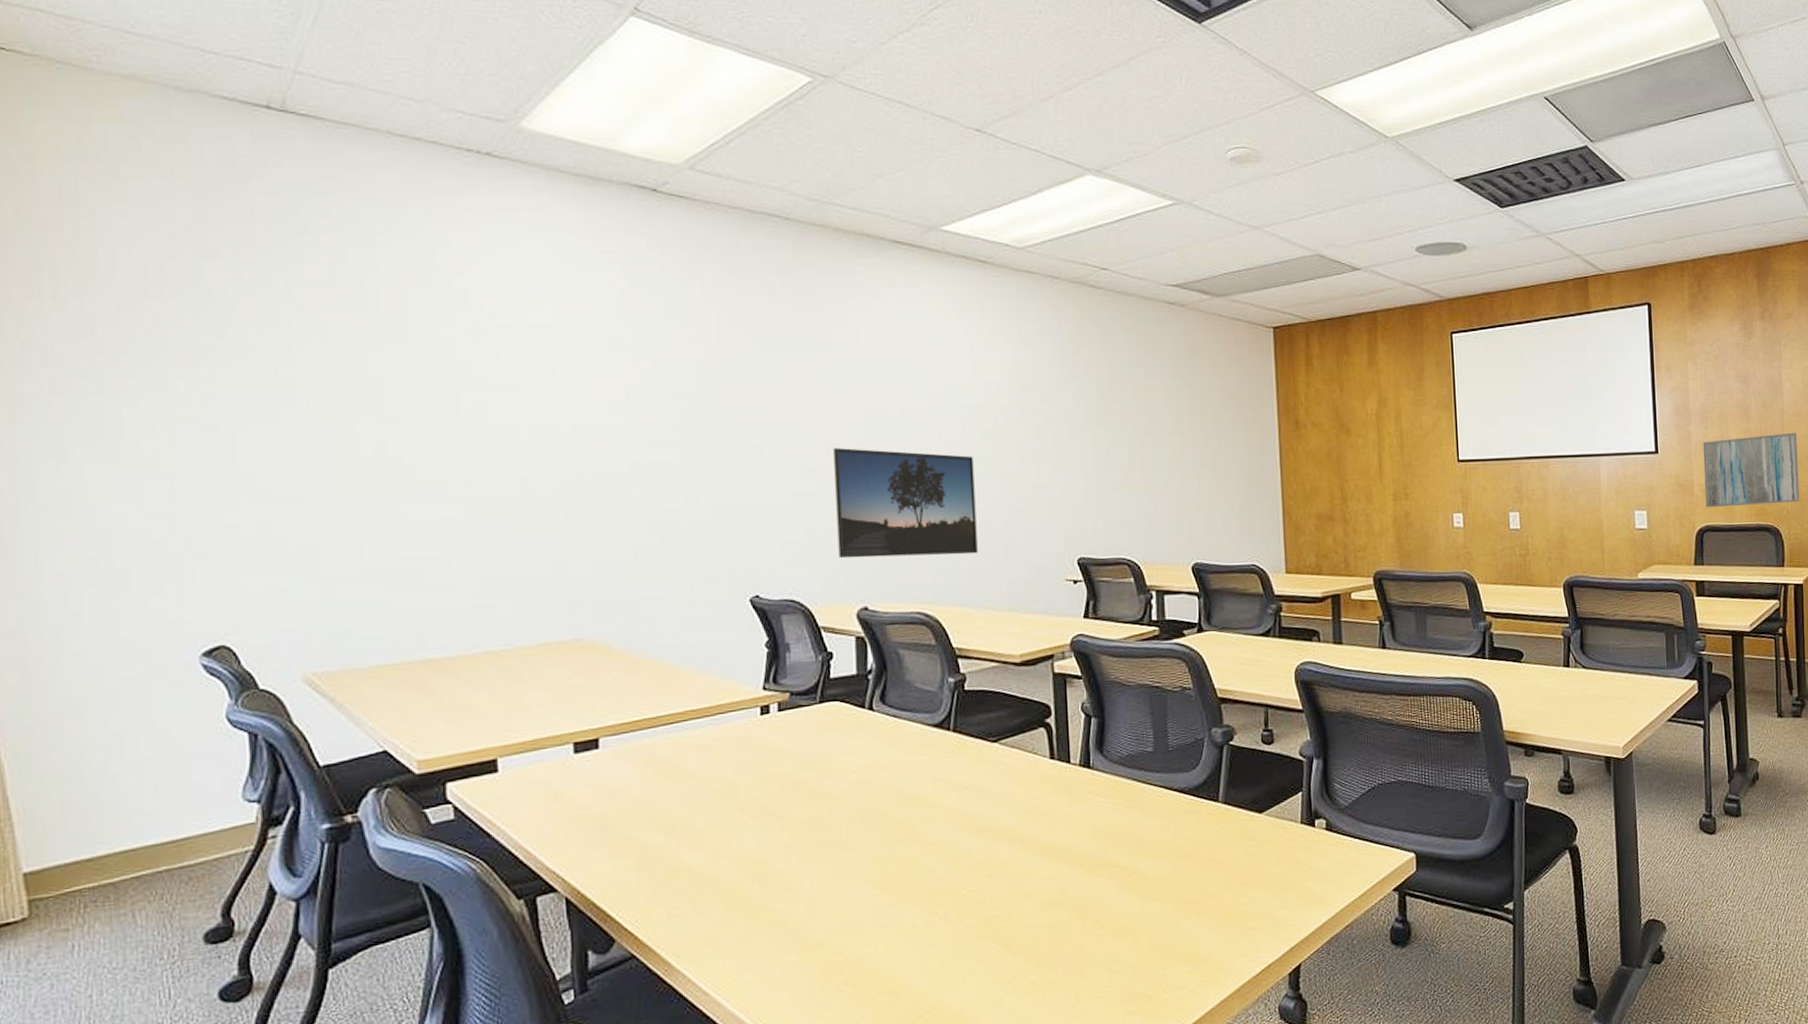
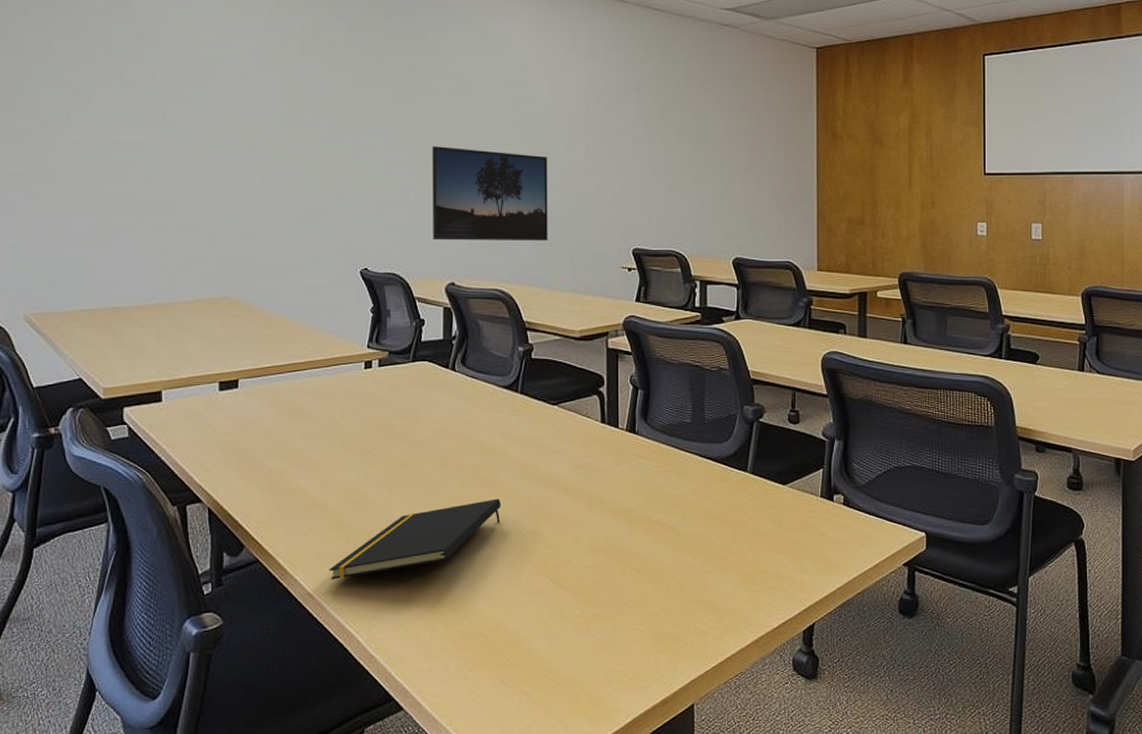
notepad: none [726,855,936,971] -> present [329,498,501,580]

